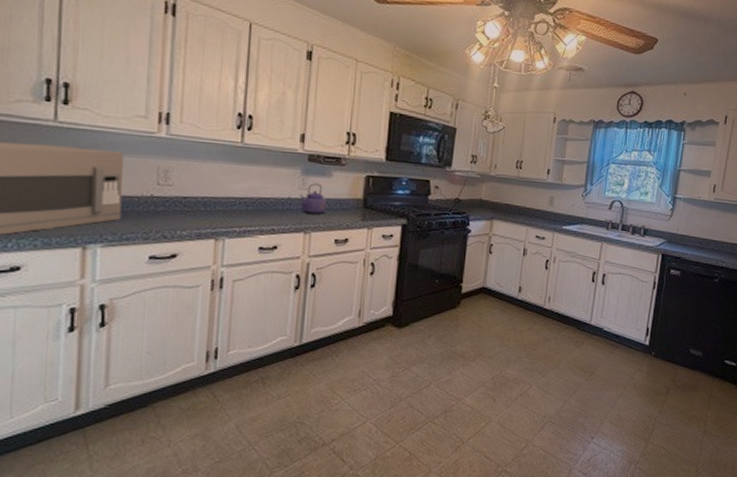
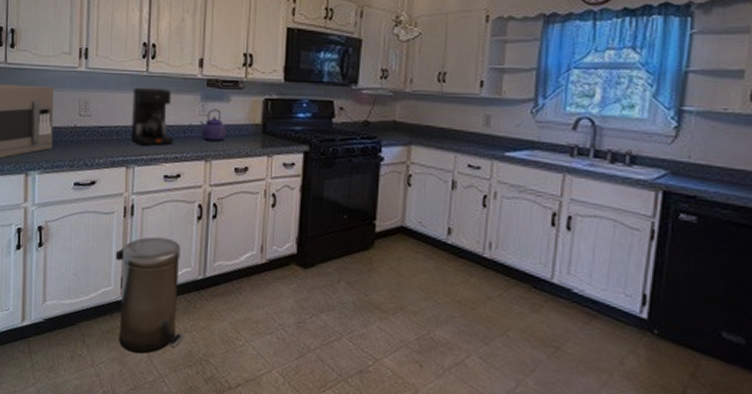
pedal bin: none [199,308,278,425] -> present [115,236,185,354]
coffee maker: none [220,159,270,218] -> present [130,88,173,146]

